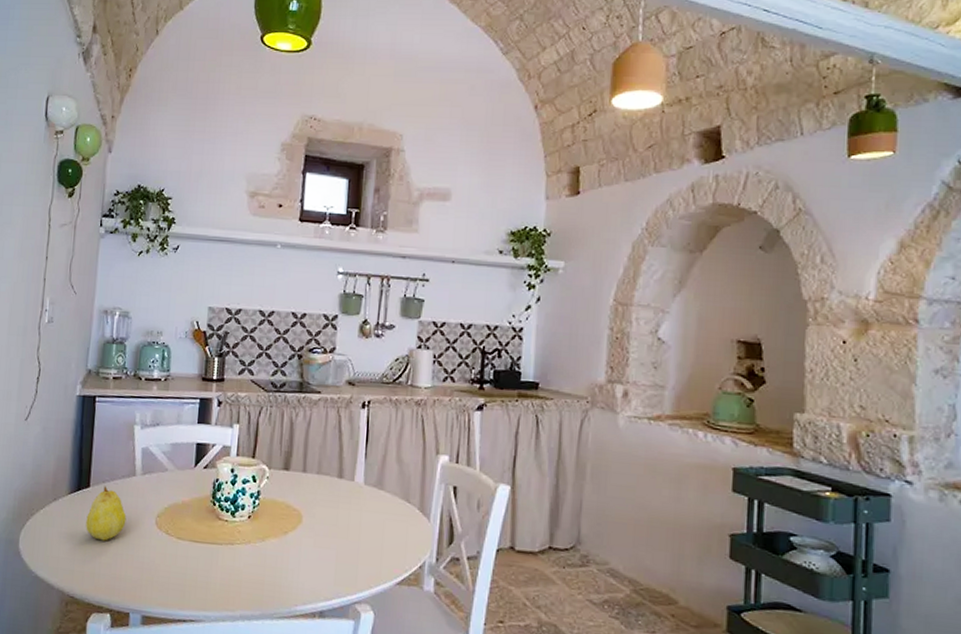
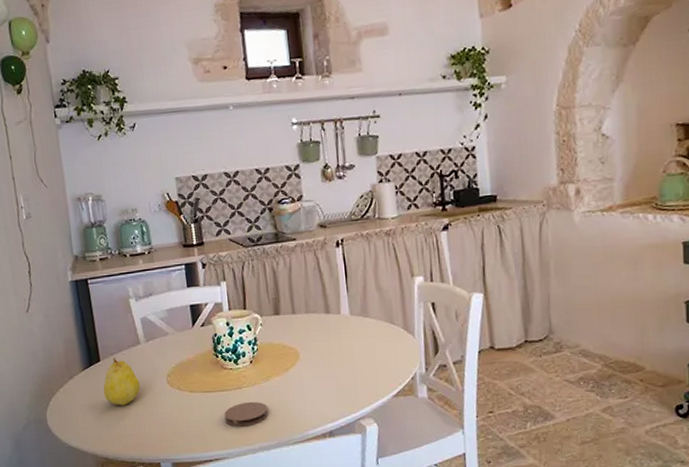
coaster: none [209,560,258,589] -> present [224,401,269,427]

